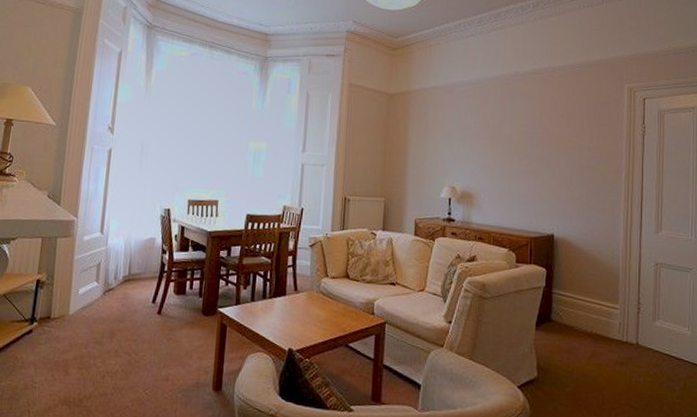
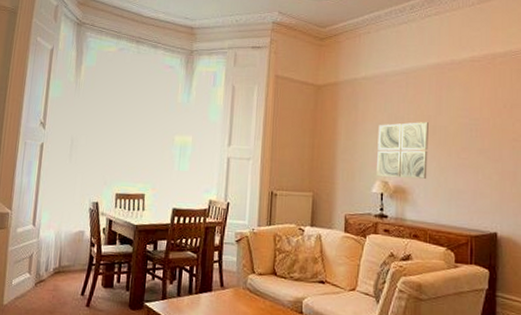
wall art: none [445,130,493,185] -> present [377,122,428,179]

